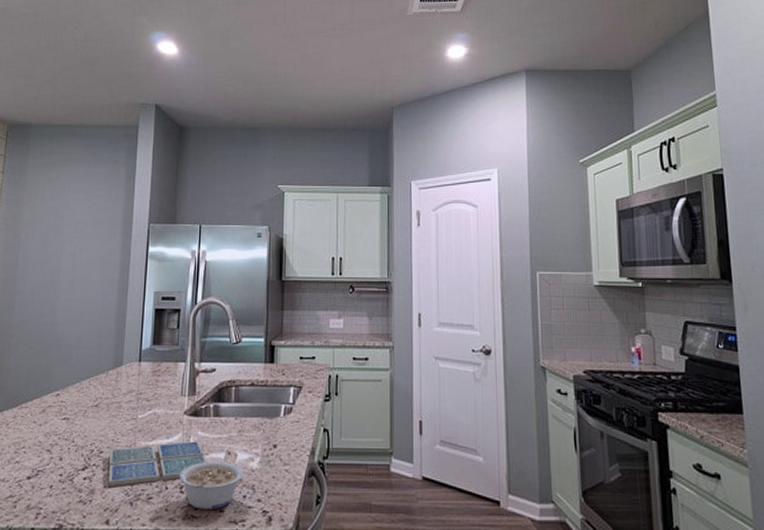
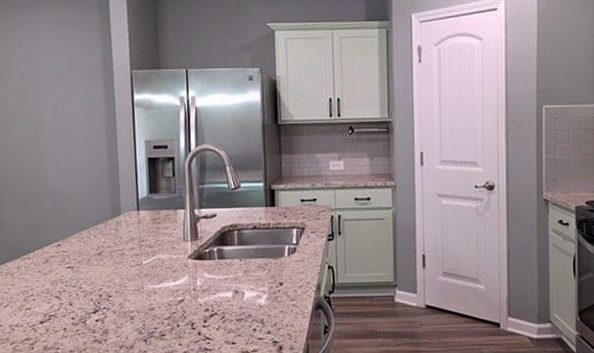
drink coaster: present [108,441,207,488] -> none [118,282,215,328]
legume: present [179,461,244,509] -> none [189,299,252,342]

